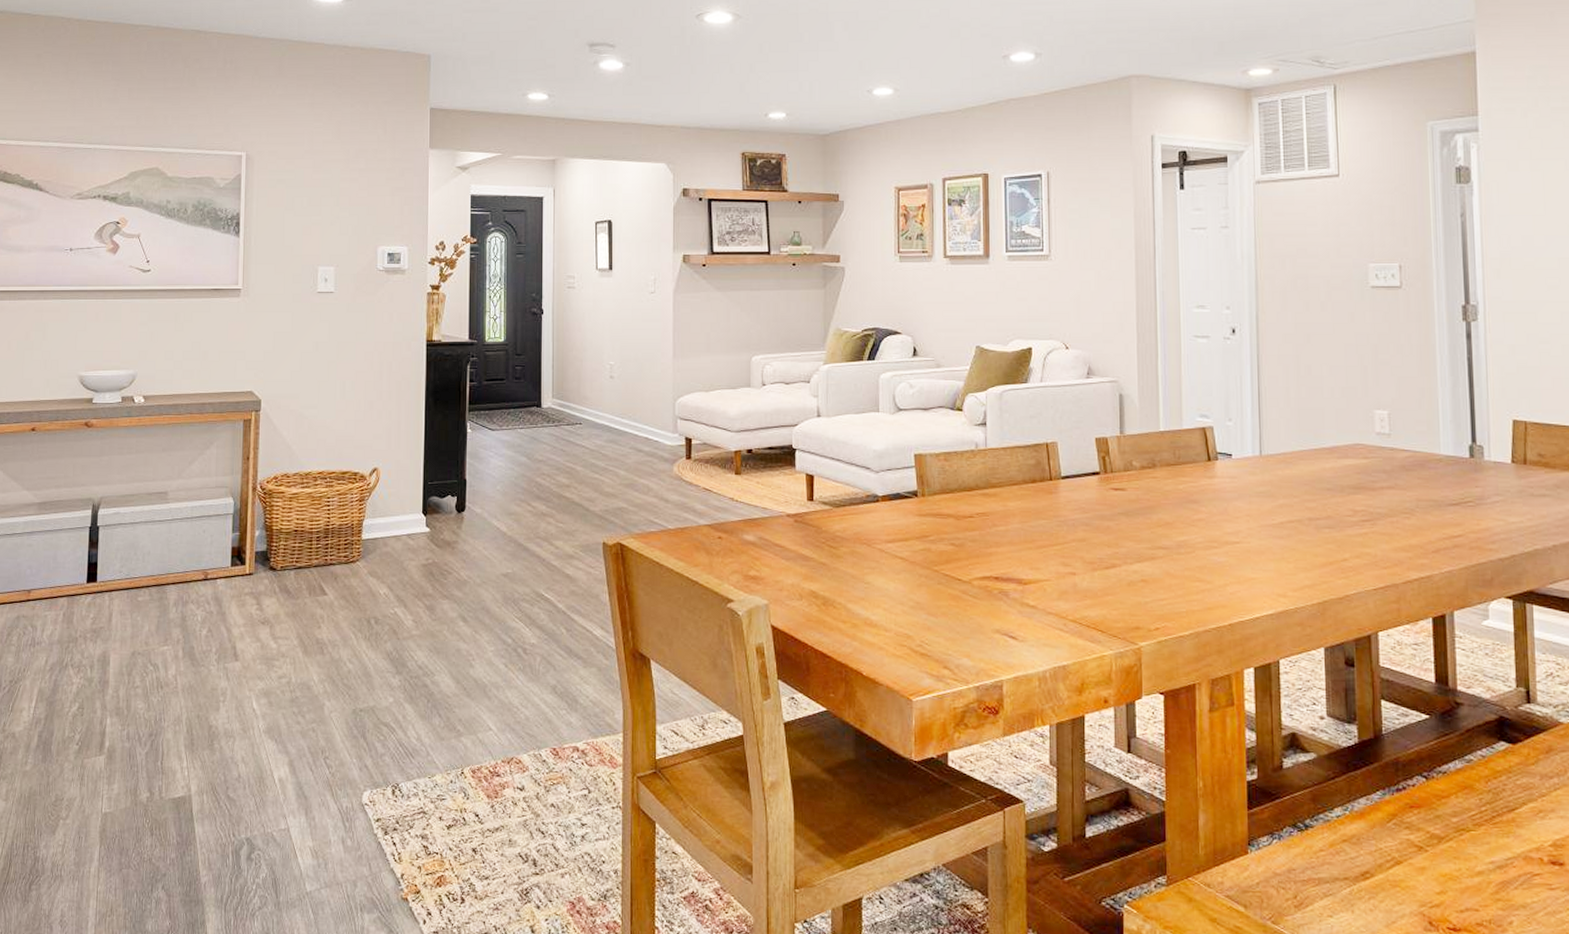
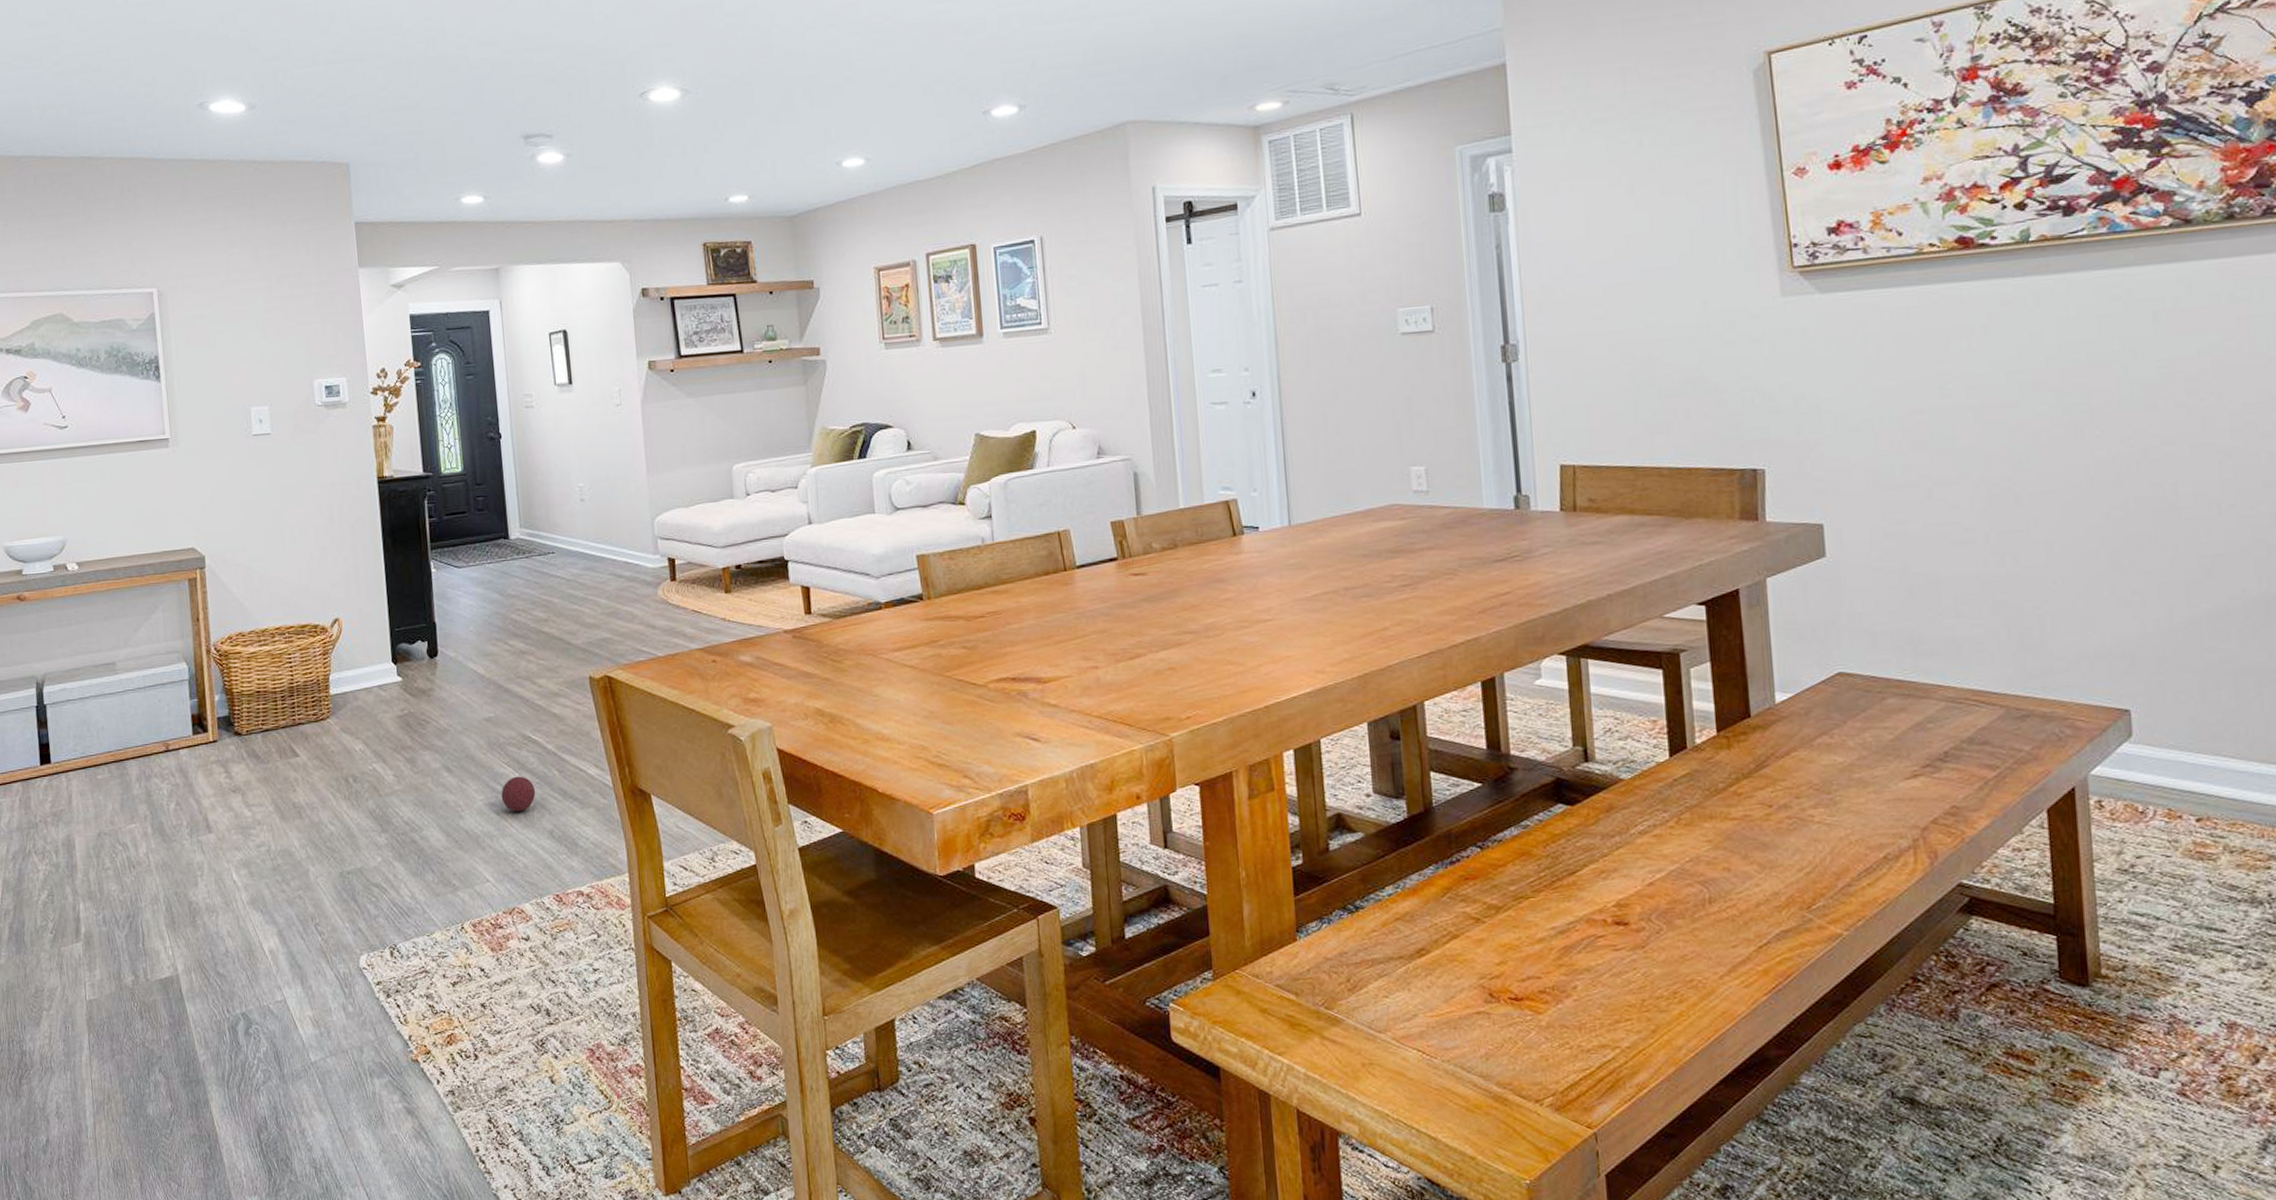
ball: none [511,631,543,666] -> present [501,776,536,812]

